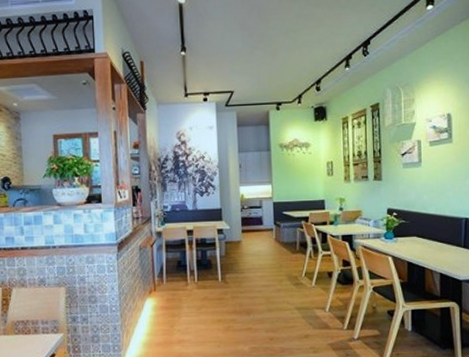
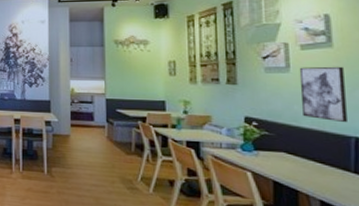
wall art: none [428,159,461,206] -> present [299,66,349,122]

